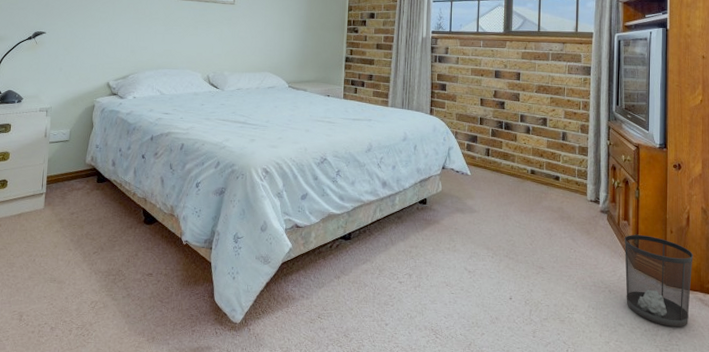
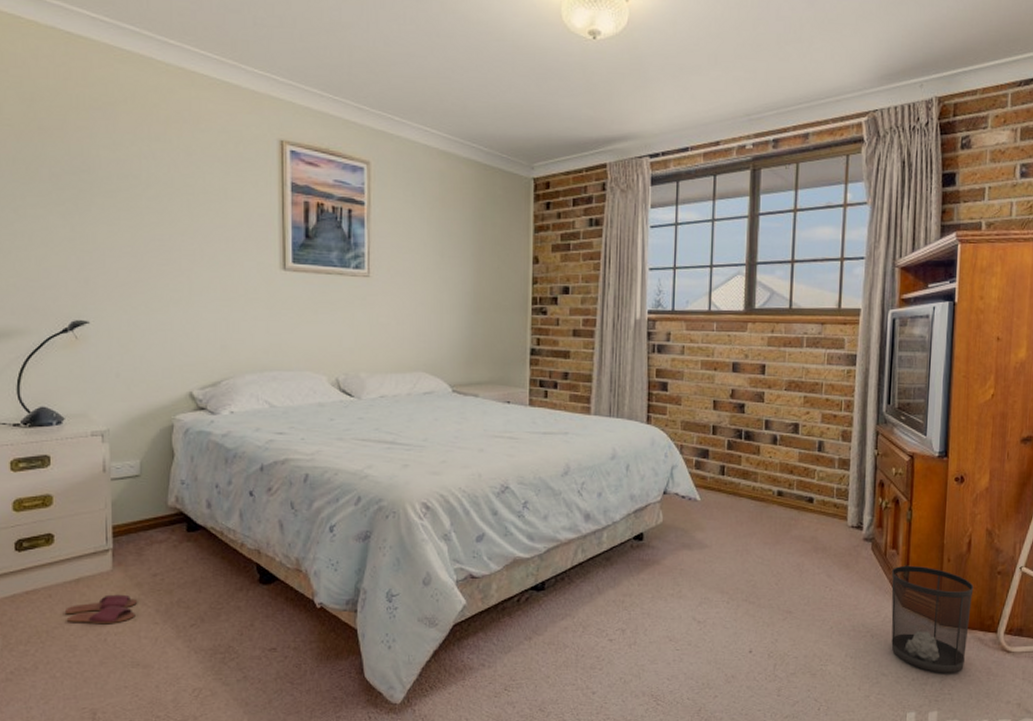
slippers: none [9,226,58,249] -> present [66,594,137,625]

